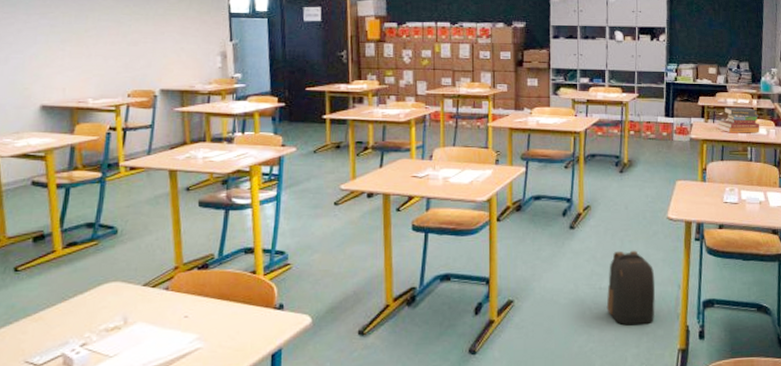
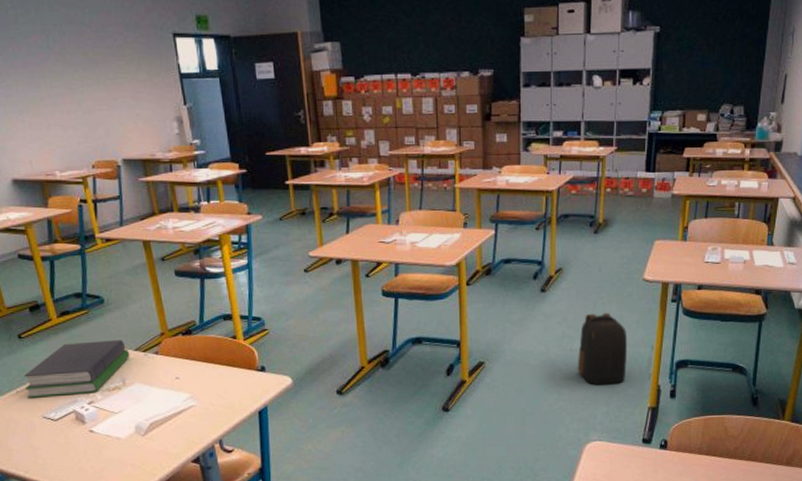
book: none [9,274,137,340] -> present [24,340,130,398]
books: present [717,107,760,133] -> none [702,158,752,188]

